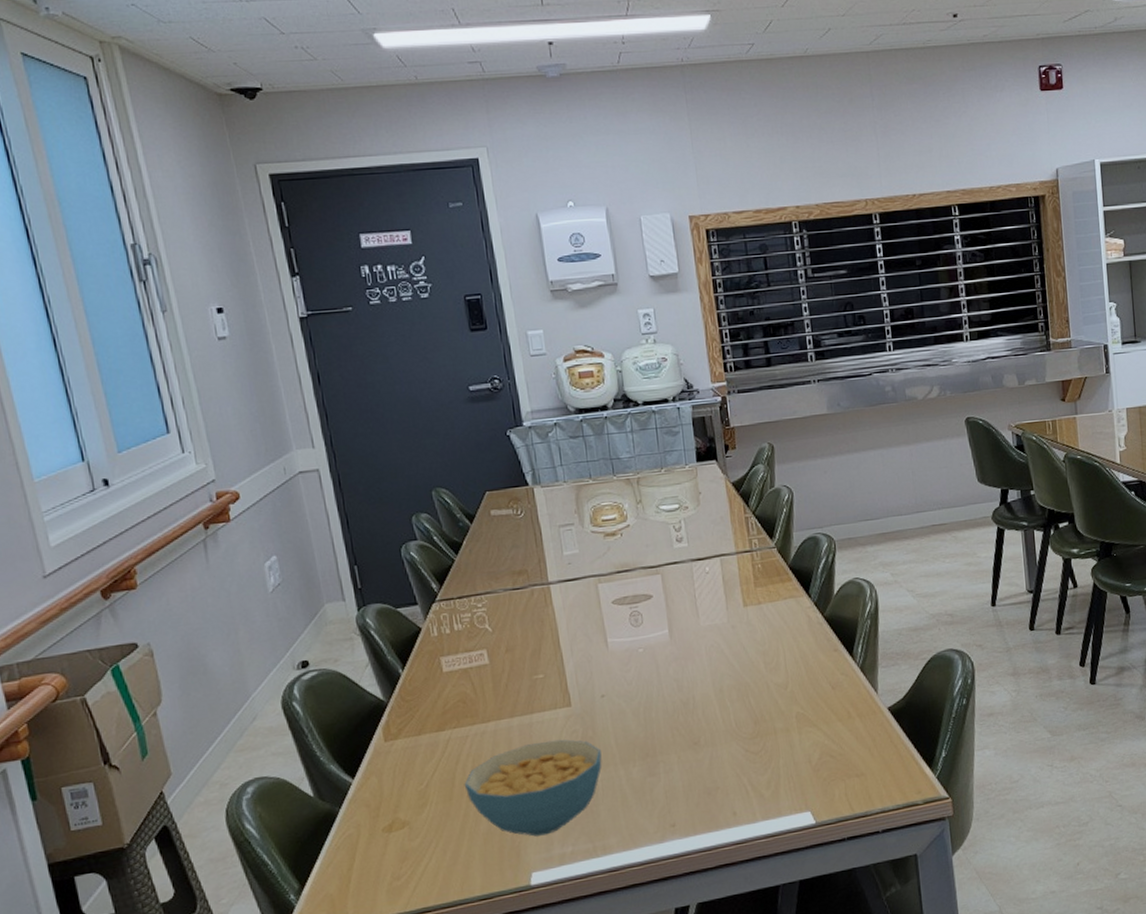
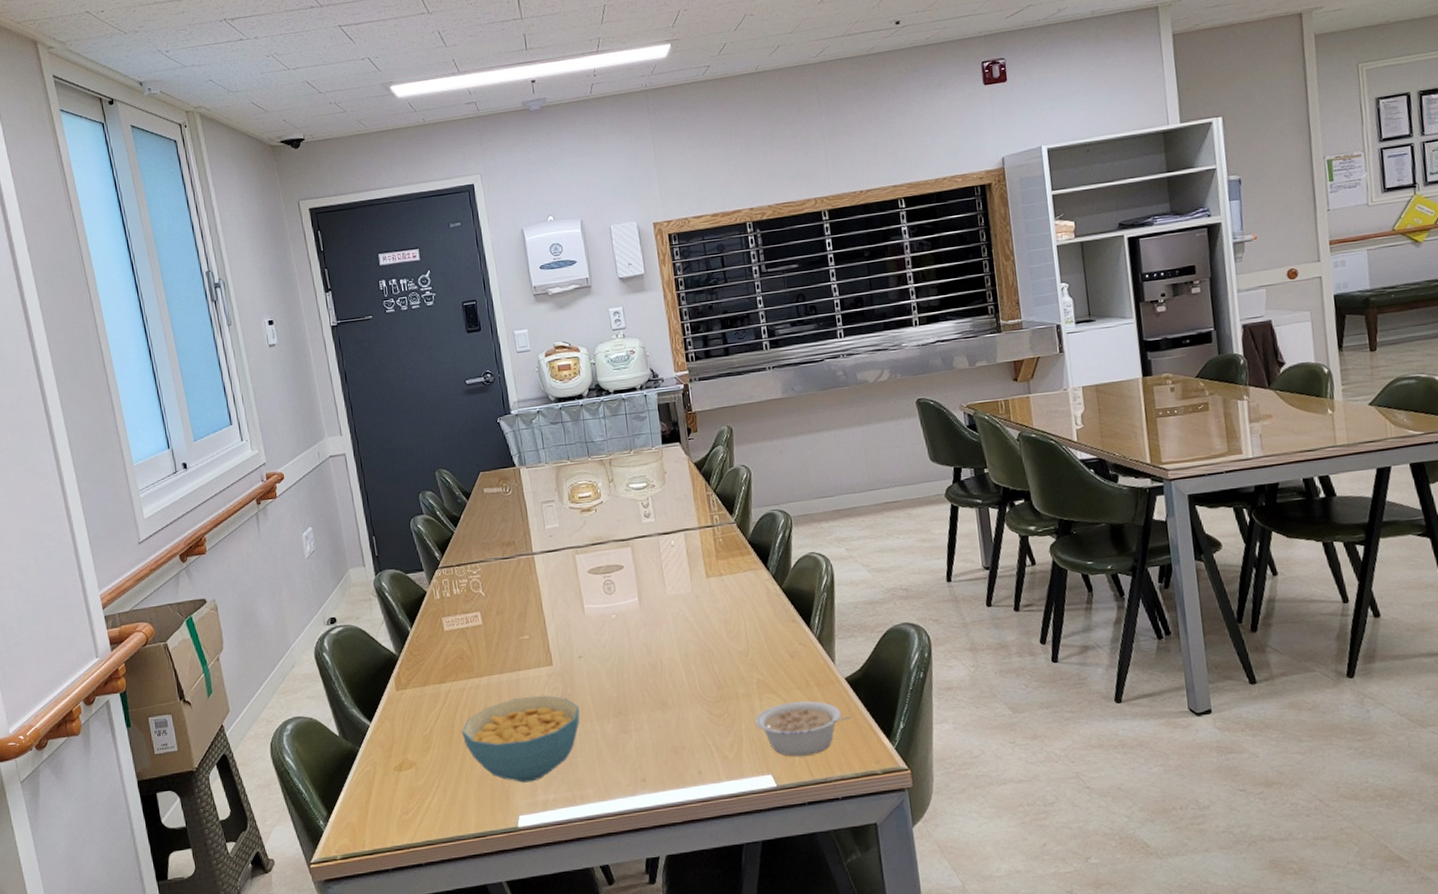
legume: none [794,733,893,792] -> present [755,701,852,757]

